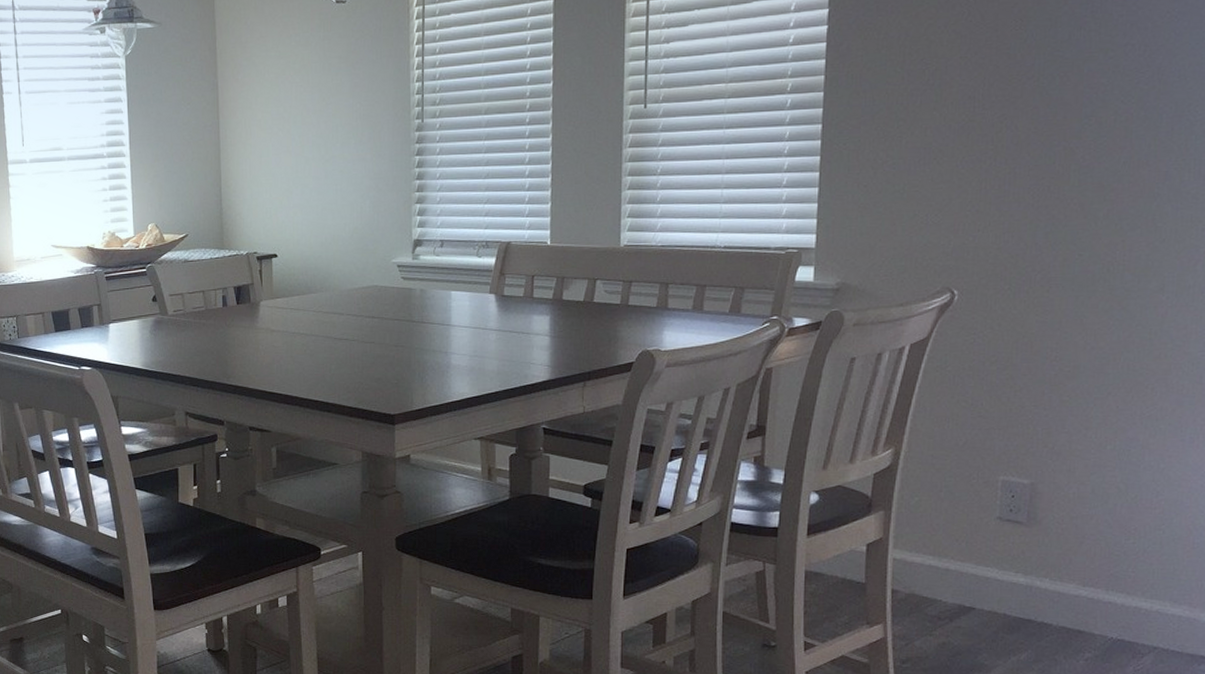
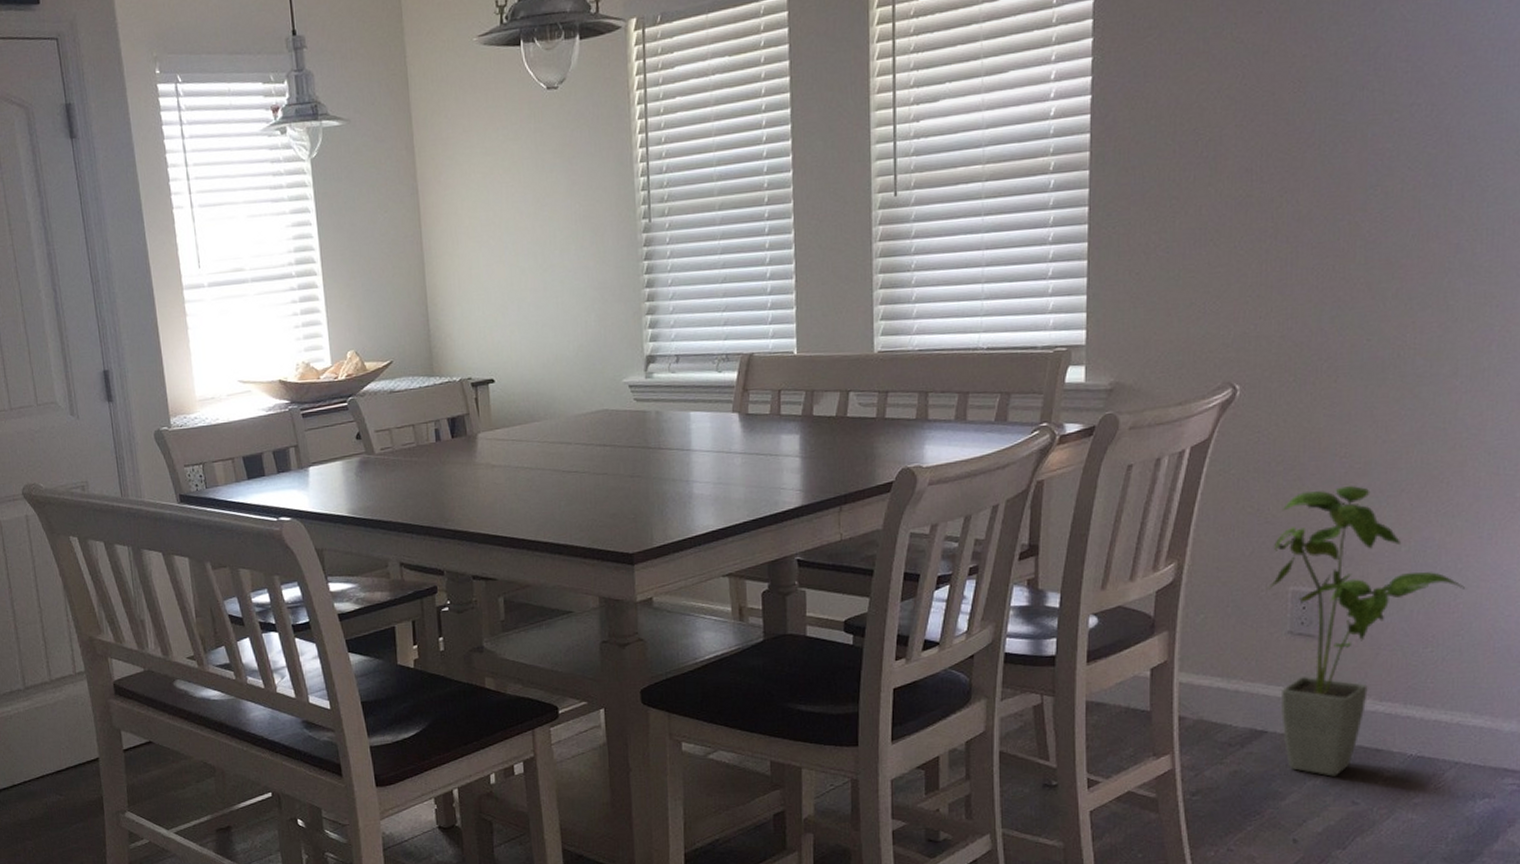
house plant: none [979,386,1167,654] -> present [1267,485,1465,777]

